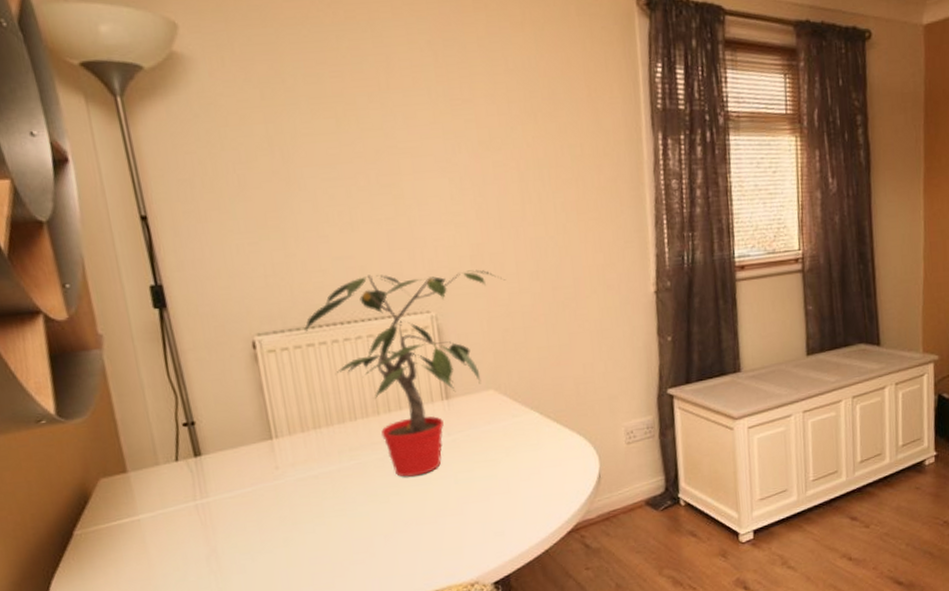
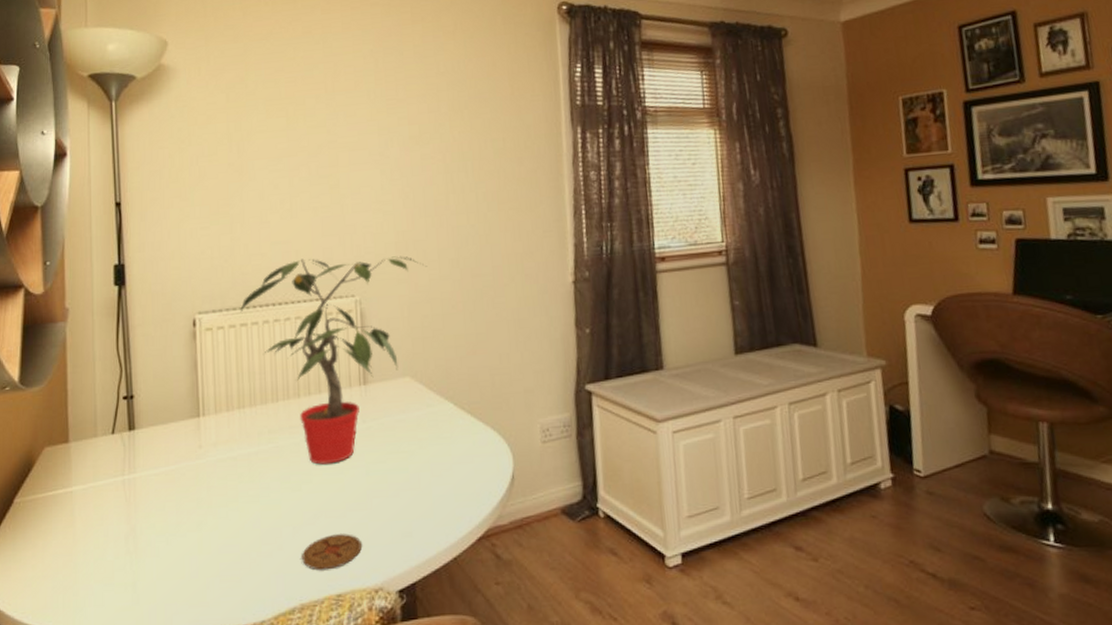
coaster: none [395,537,455,572] -> present [302,534,362,570]

